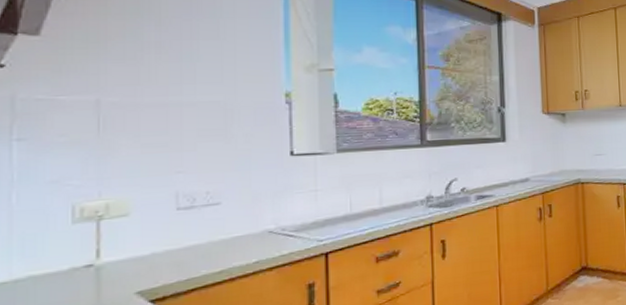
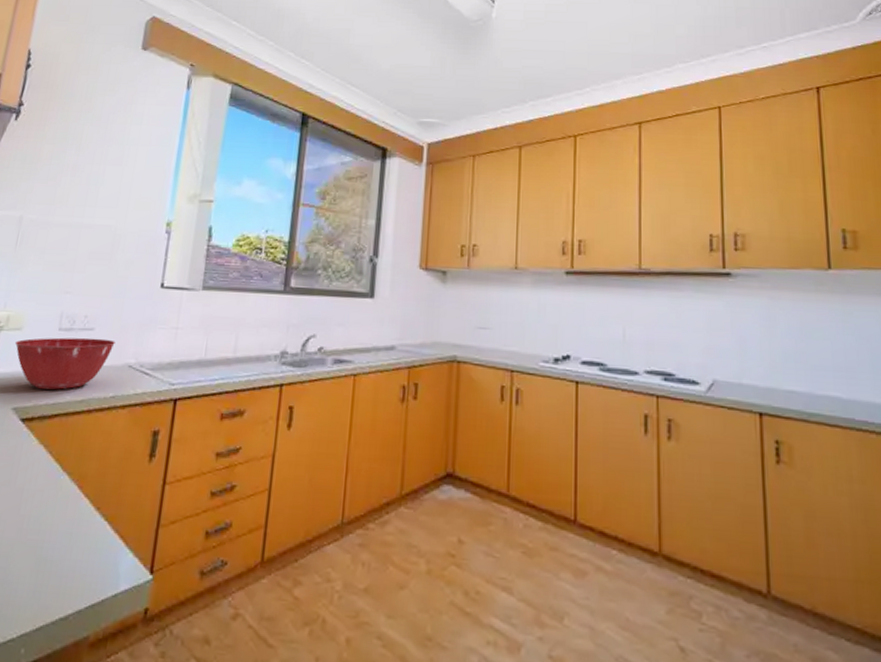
mixing bowl: none [122,210,249,269] -> present [14,337,115,390]

